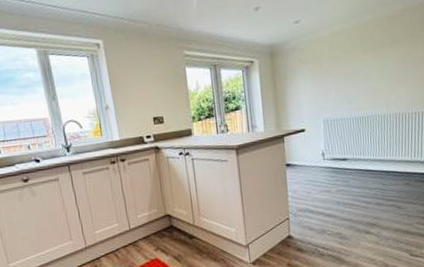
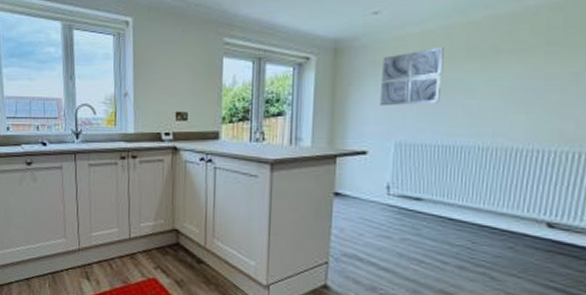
wall art: none [306,45,349,94] -> present [379,47,444,106]

